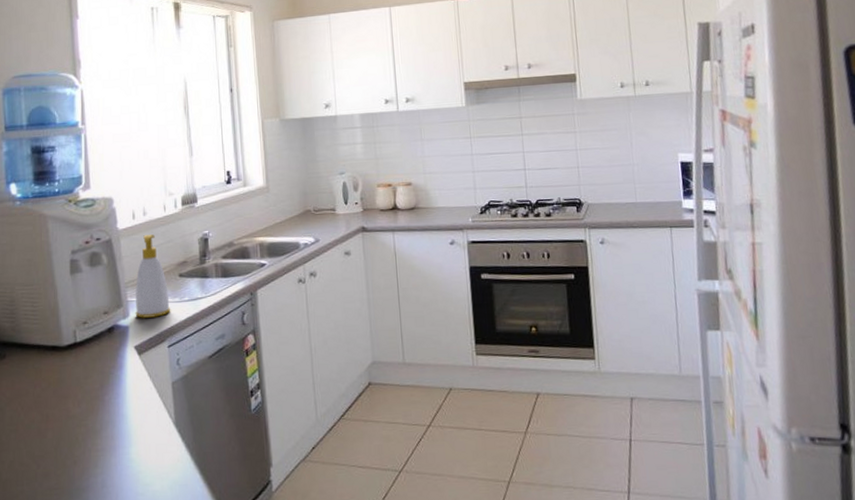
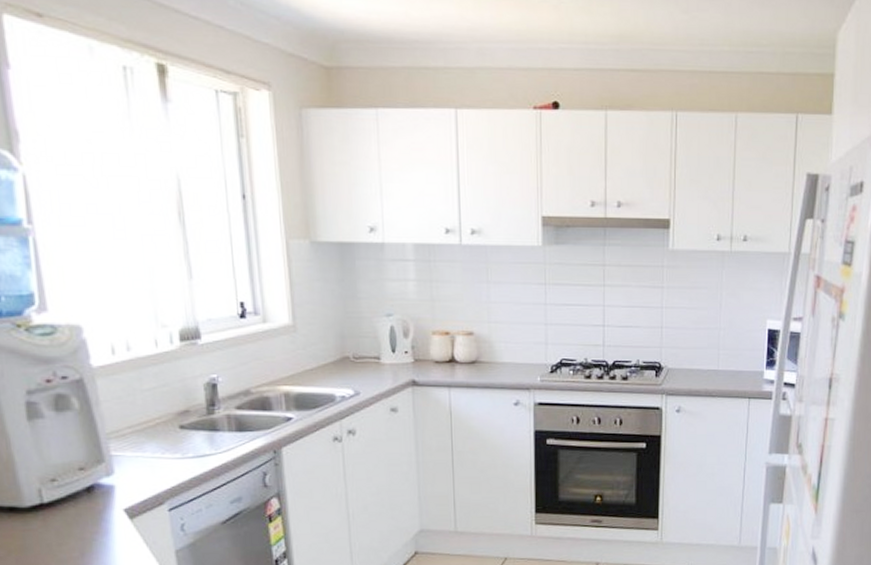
soap bottle: present [135,234,171,318] -> none [121,376,171,476]

